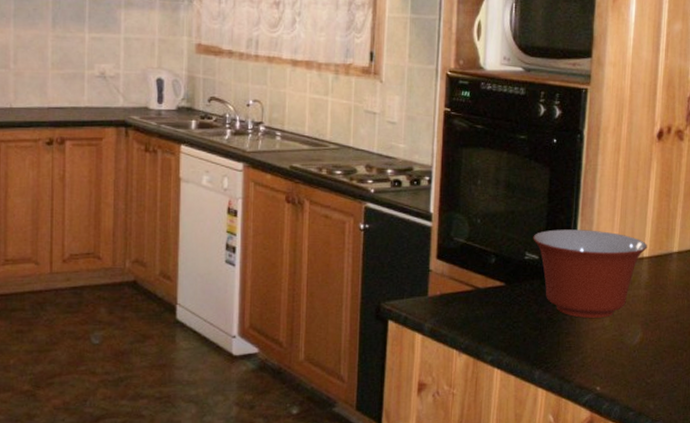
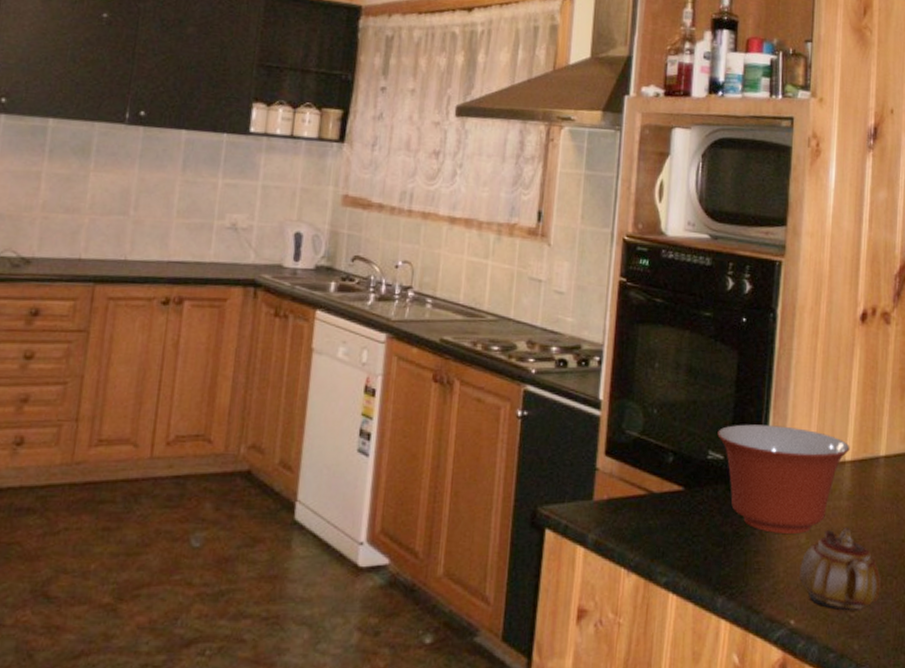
teapot: none [604,312,673,378] -> present [800,528,881,610]

